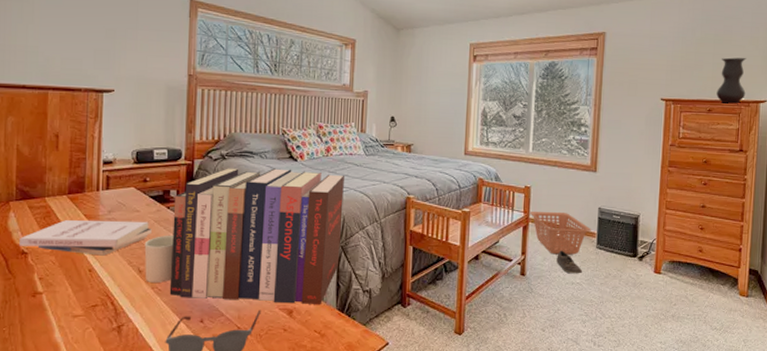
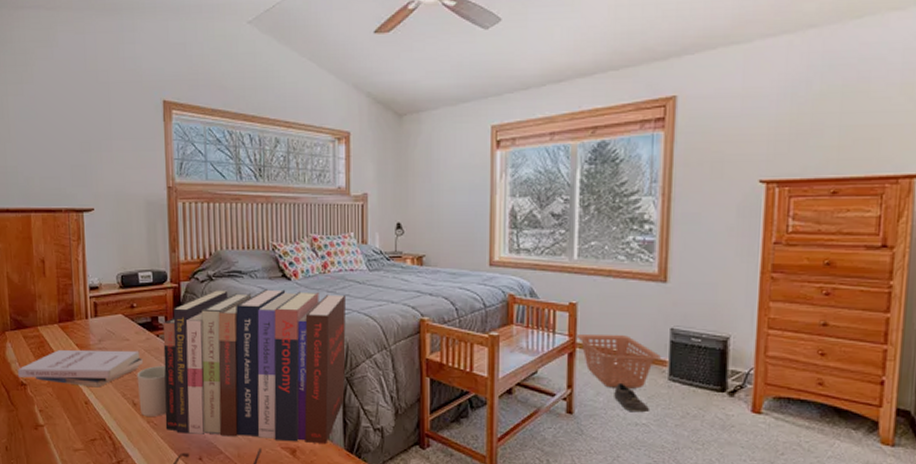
vase: present [716,57,747,104] -> none [845,115,894,182]

